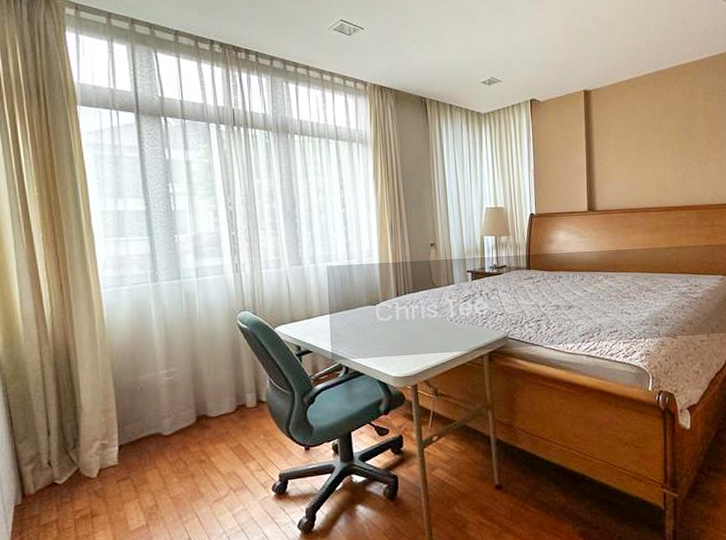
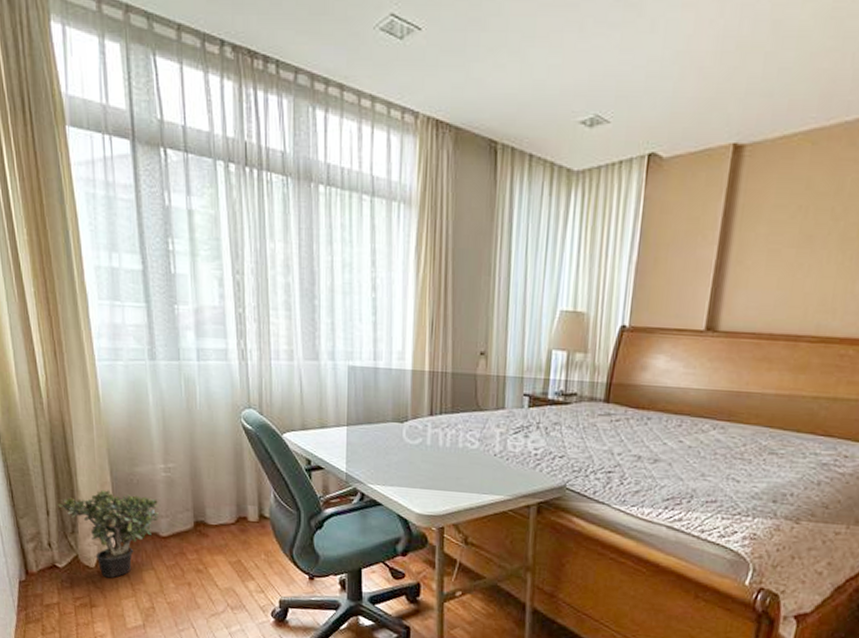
potted plant: none [59,401,162,485] -> present [58,489,159,578]

